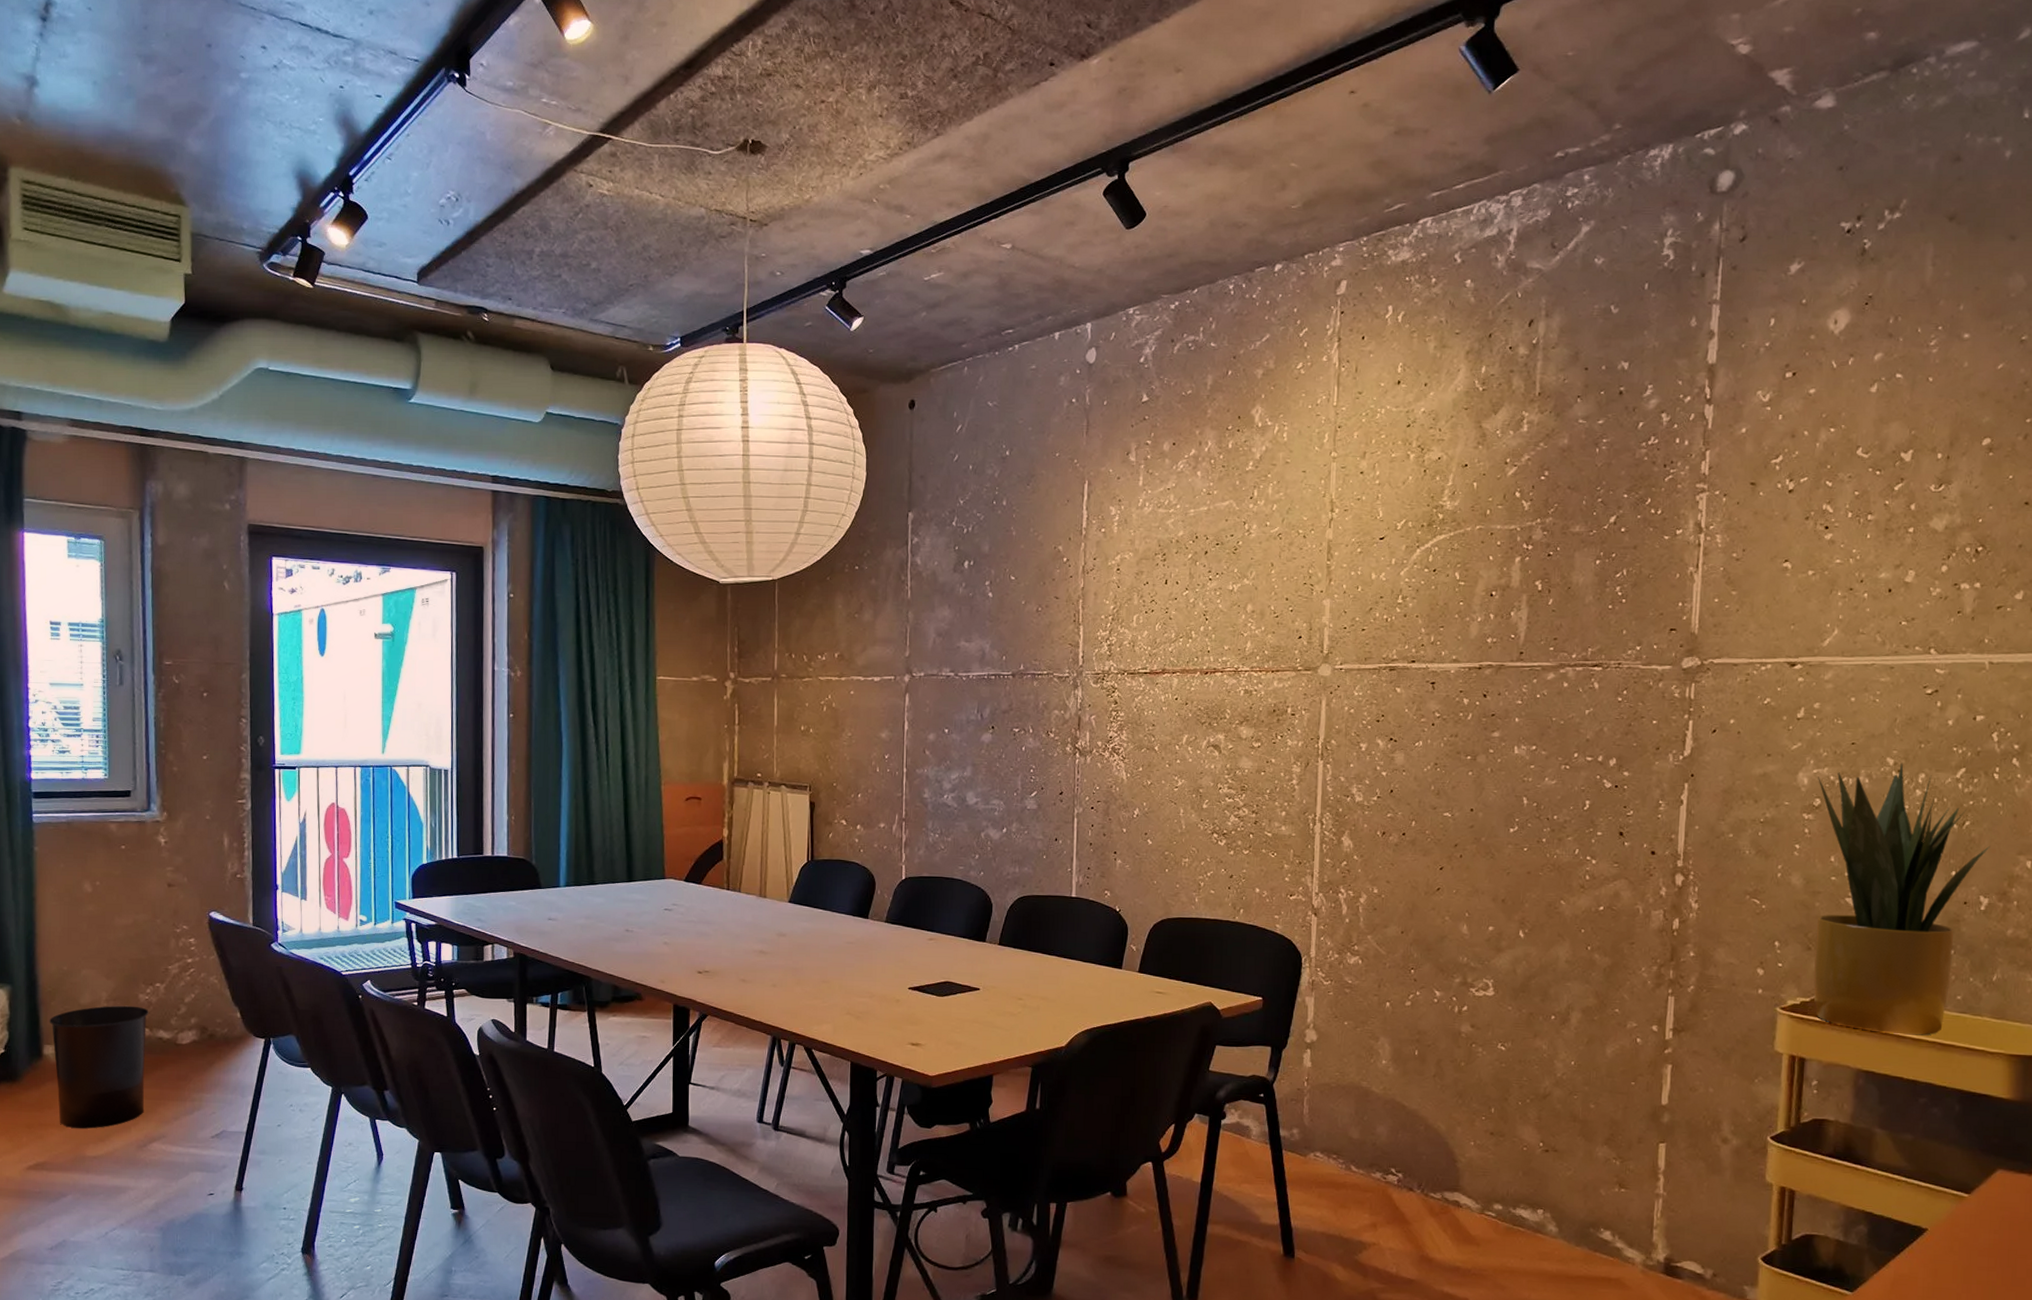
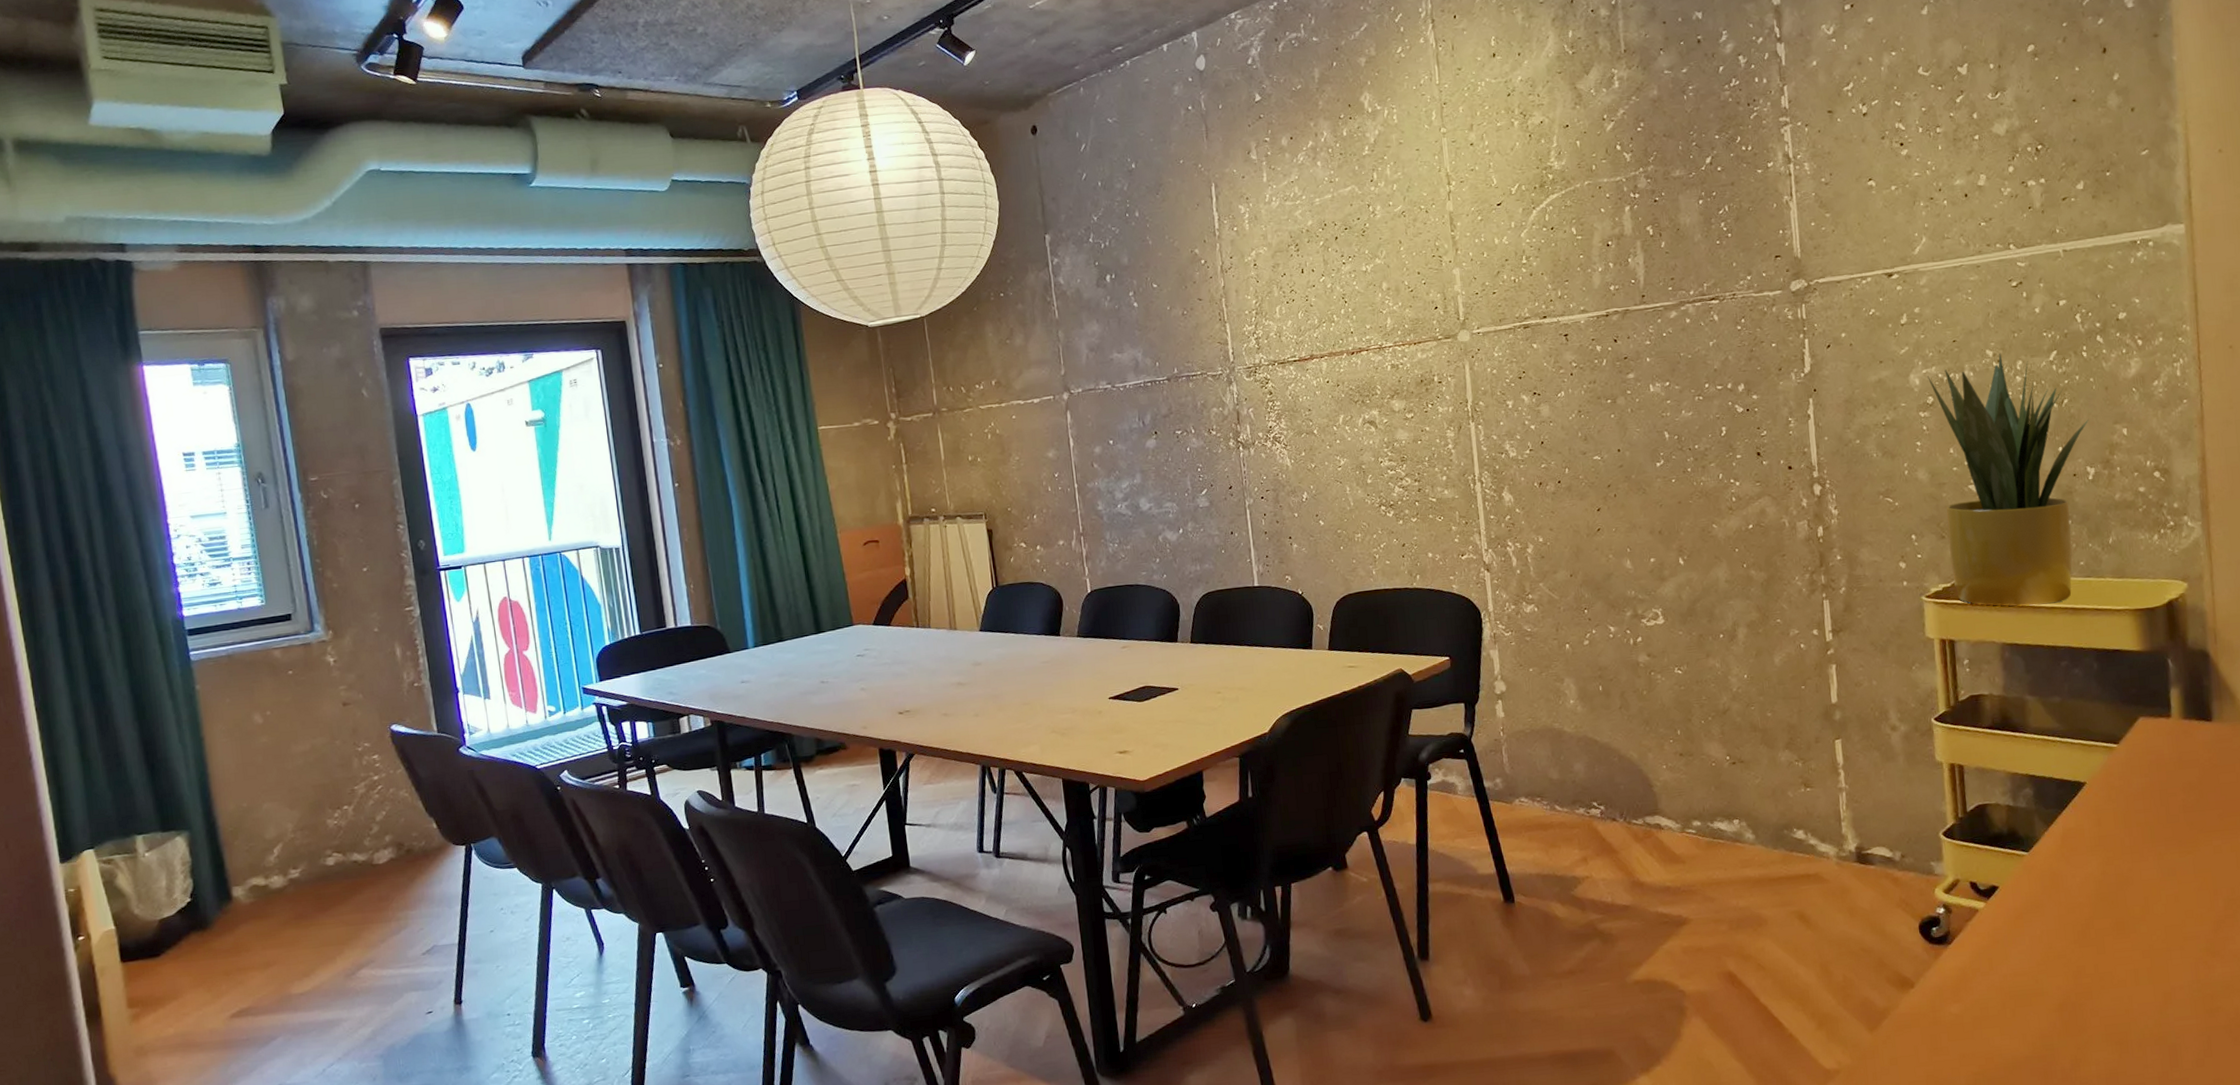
waste bin: present [49,1005,149,1129] -> none [234,832,348,968]

